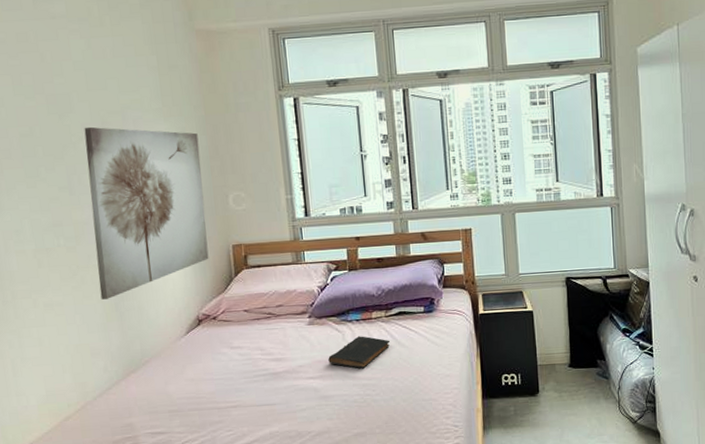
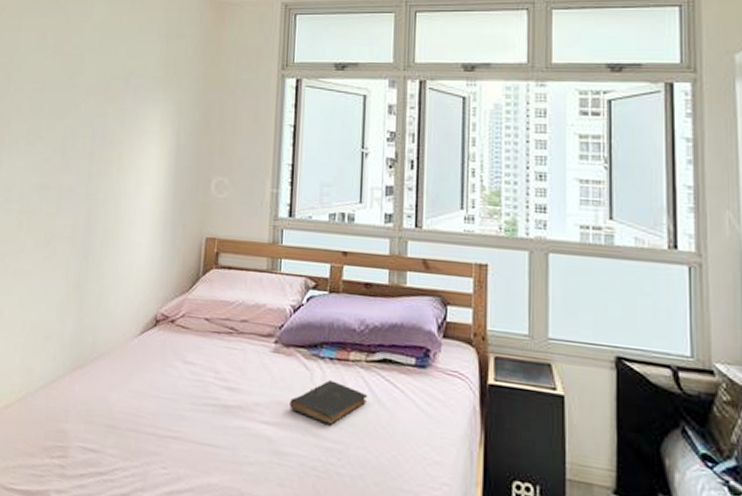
wall art: present [84,126,209,300] -> none [66,89,193,277]

